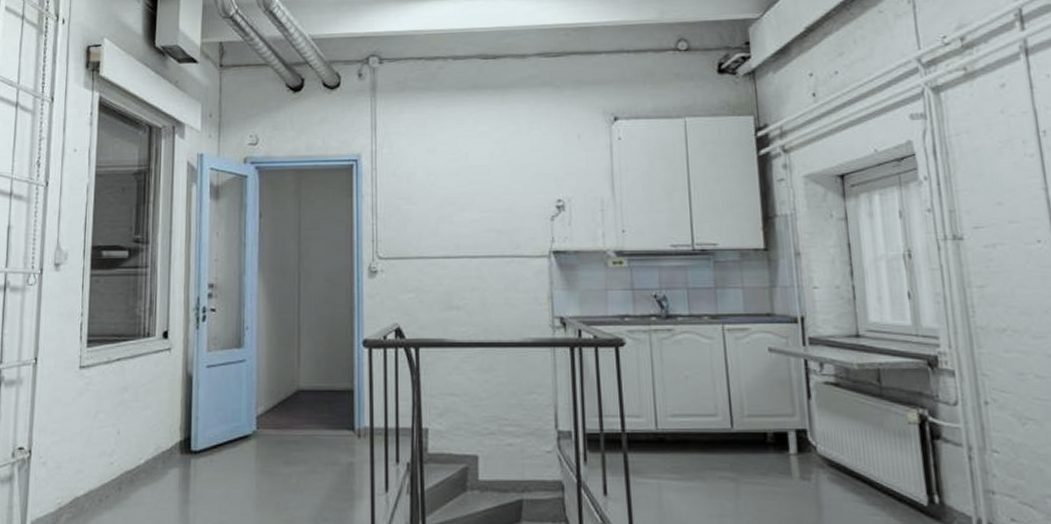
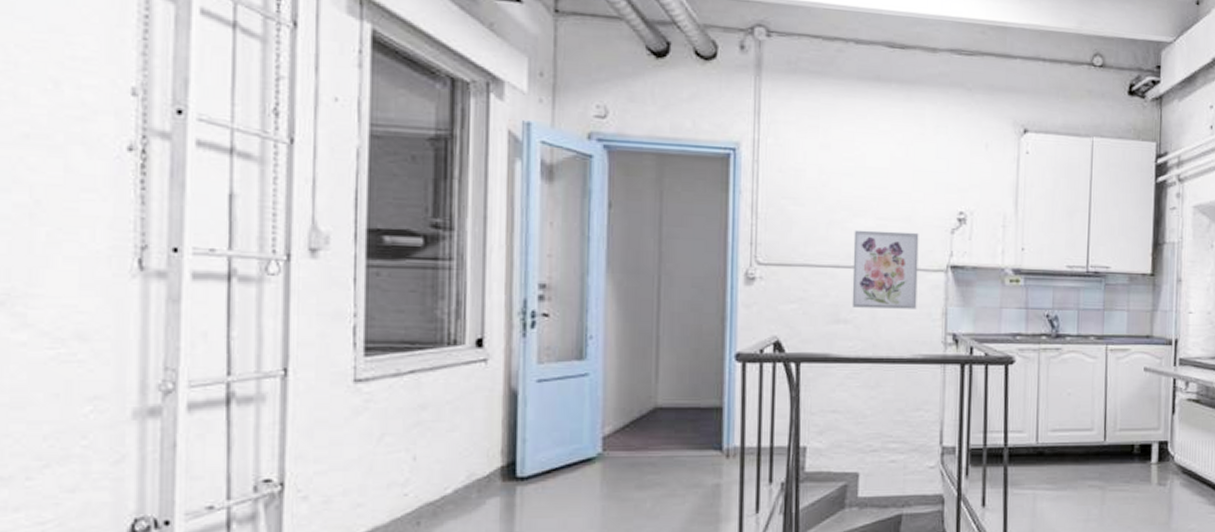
wall art: none [461,221,523,295] -> present [851,230,919,309]

